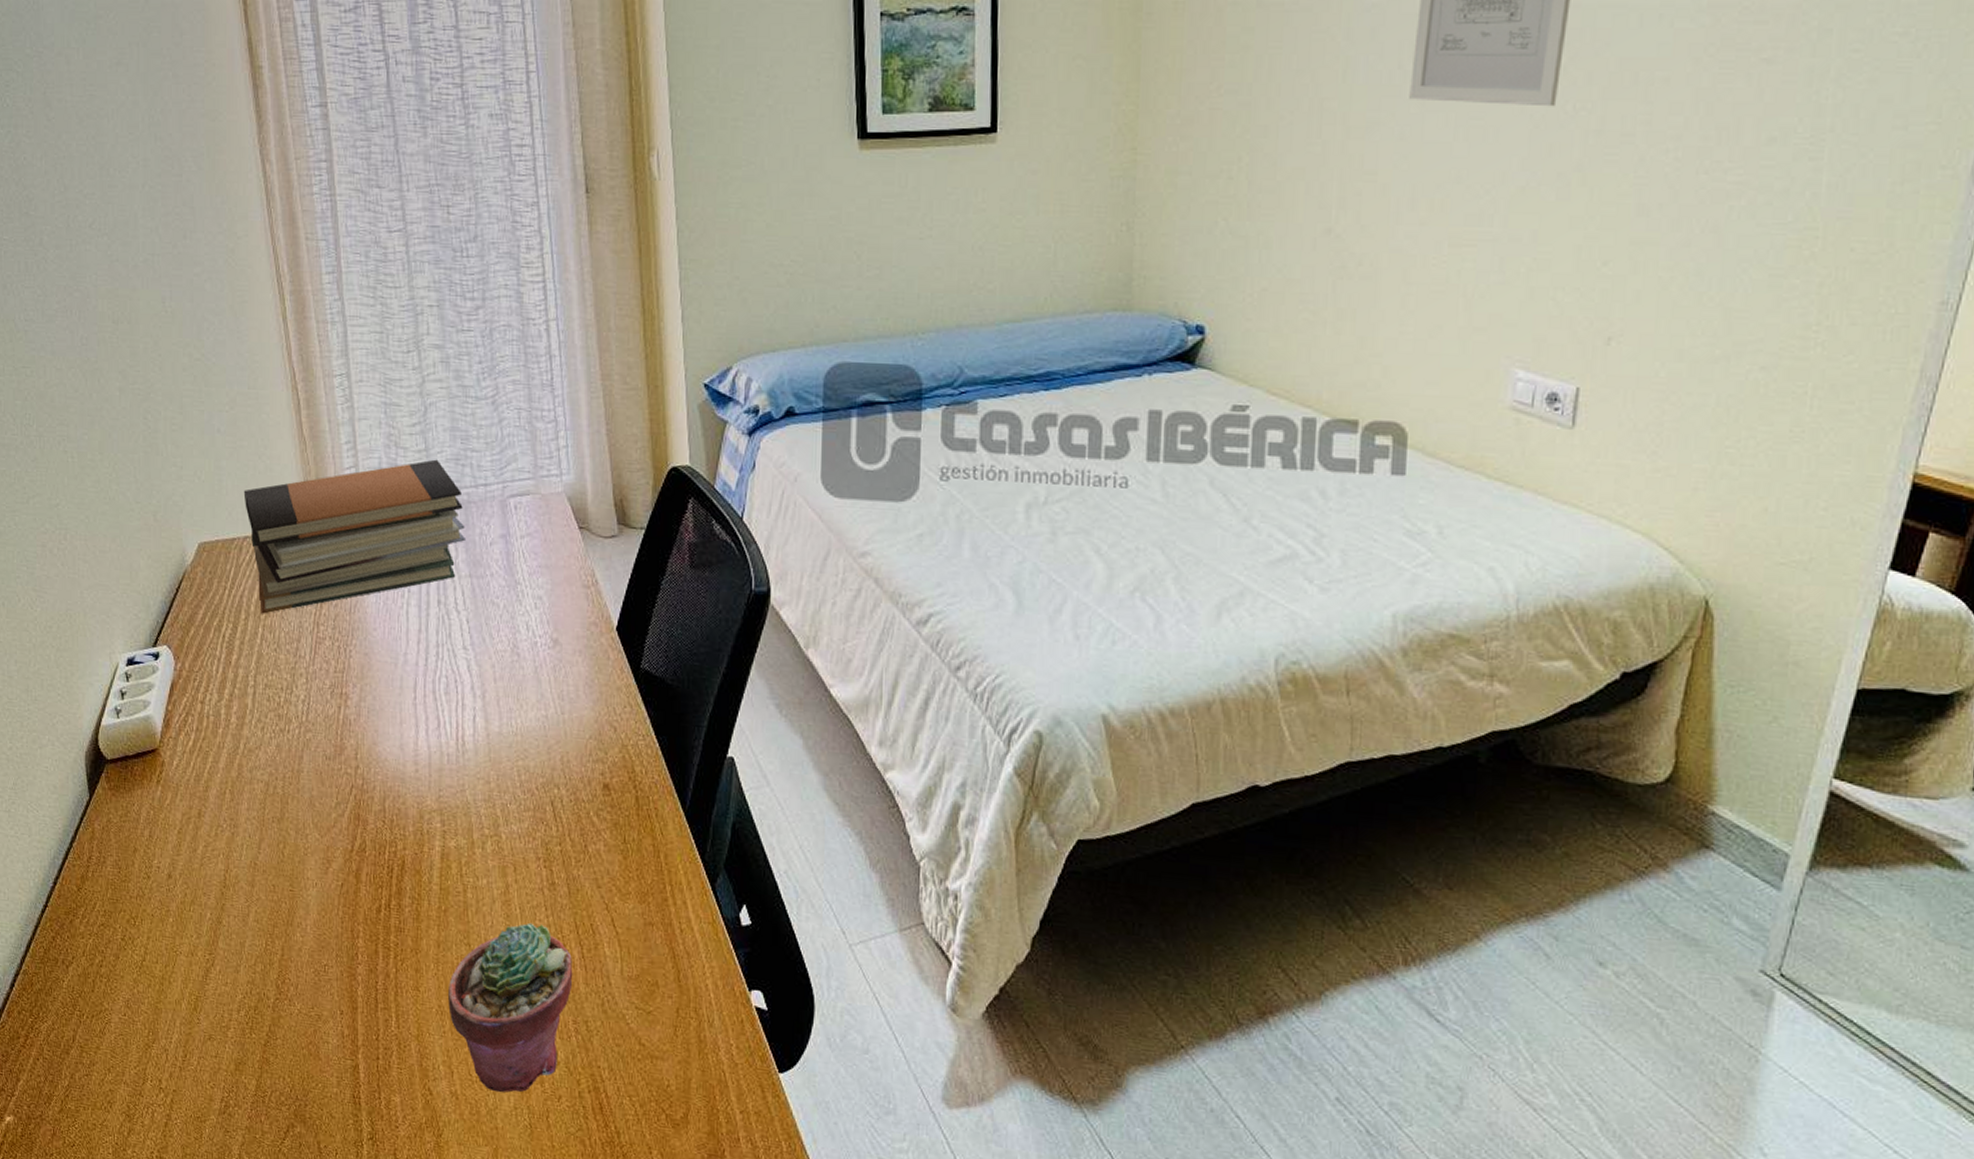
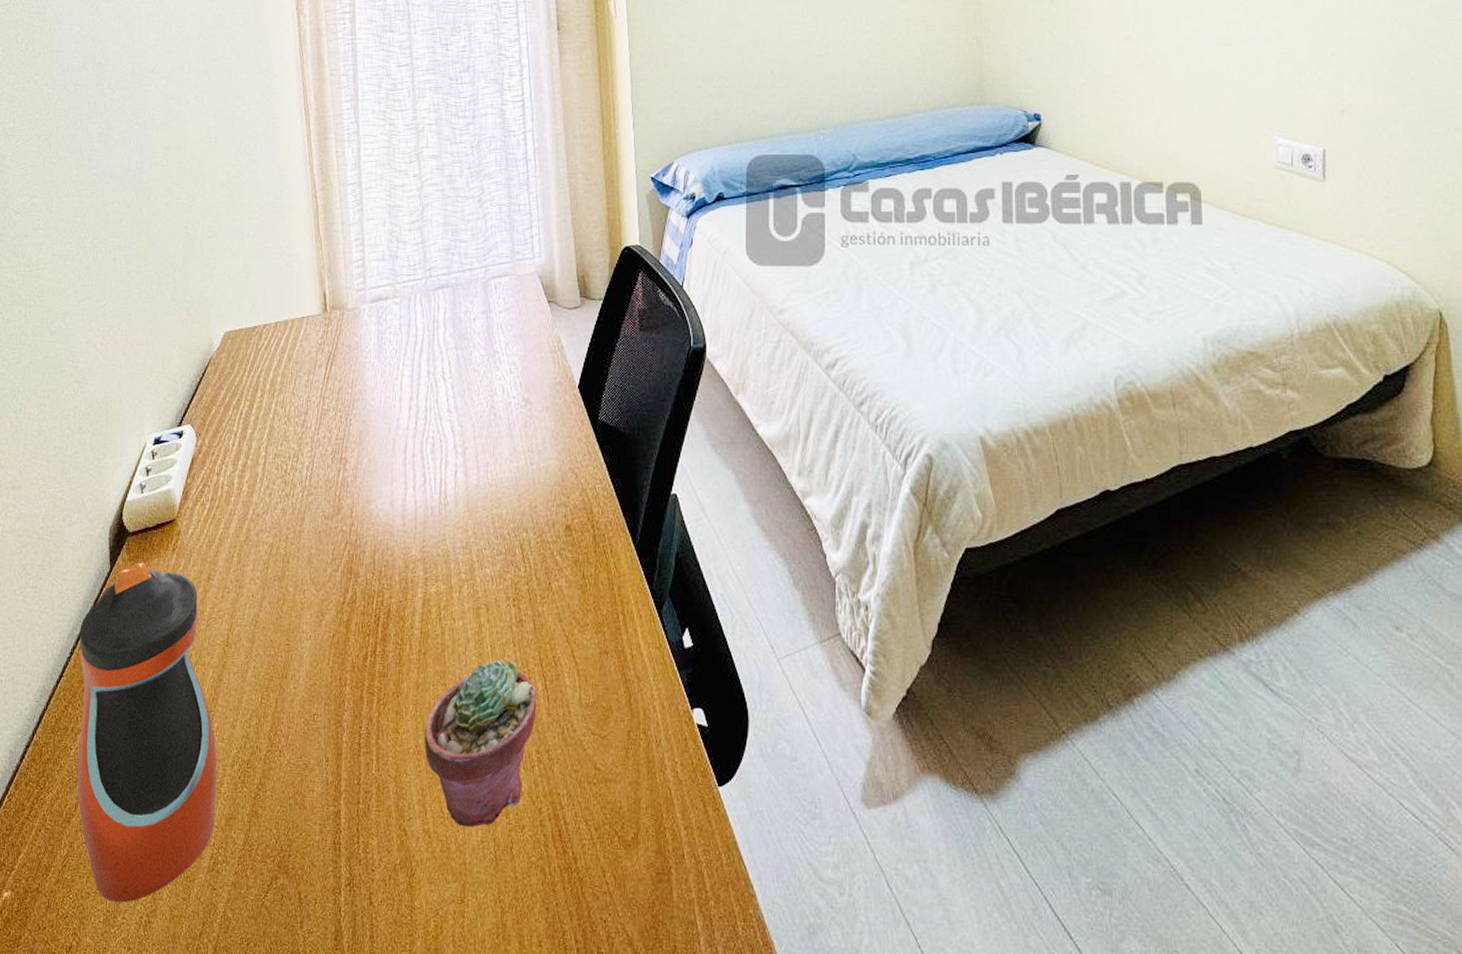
water bottle: none [61,792,224,1138] -> present [77,562,217,903]
book stack: present [243,459,467,614] -> none [266,250,454,391]

